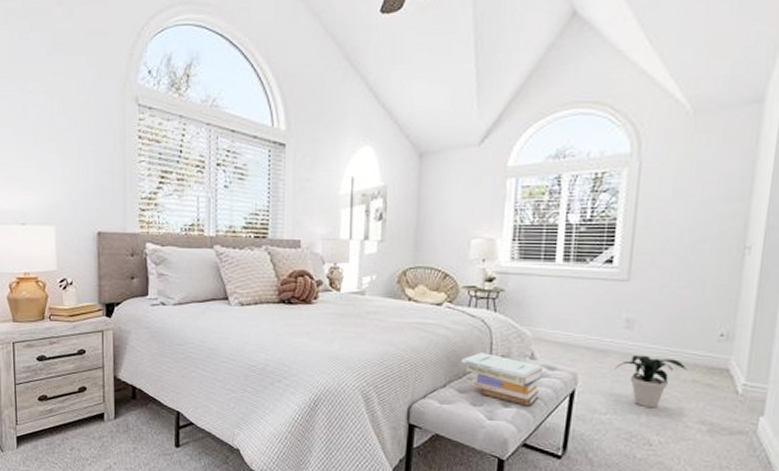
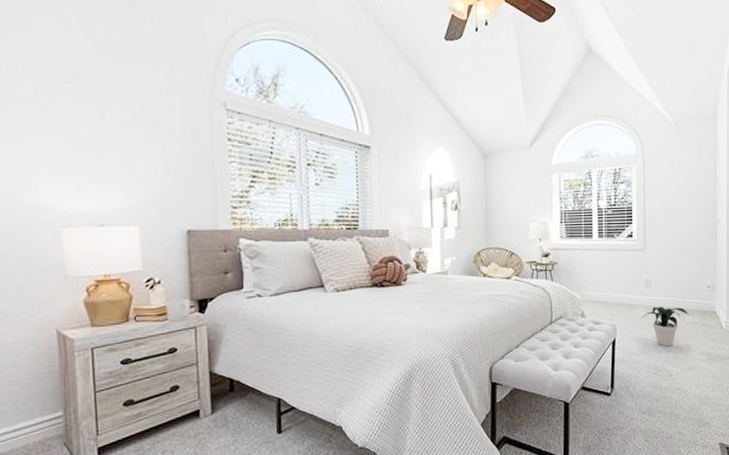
mug: none [76,302,99,324] -> present [165,299,191,322]
books: present [461,352,543,406] -> none [529,315,592,356]

